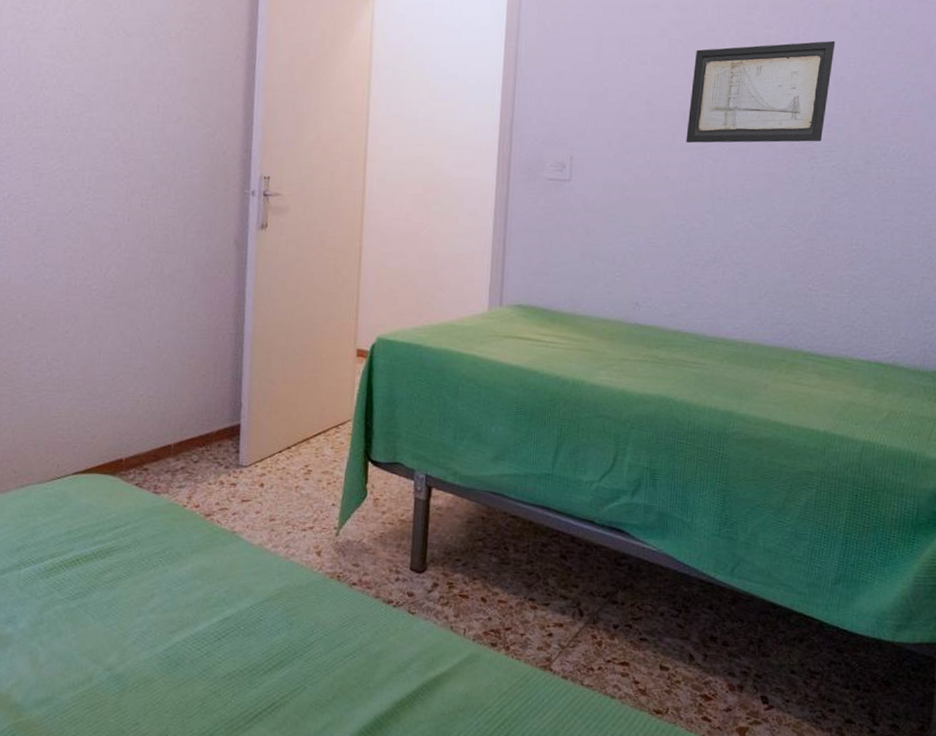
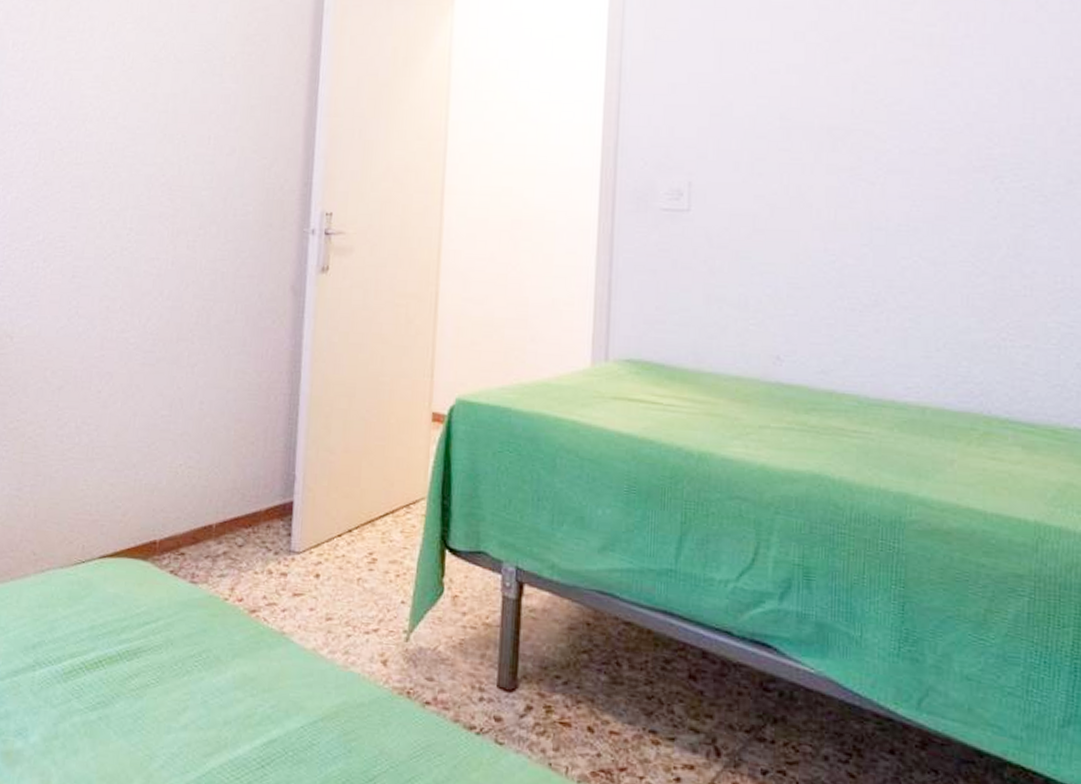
wall art: present [686,40,836,144] -> none [832,37,1018,164]

